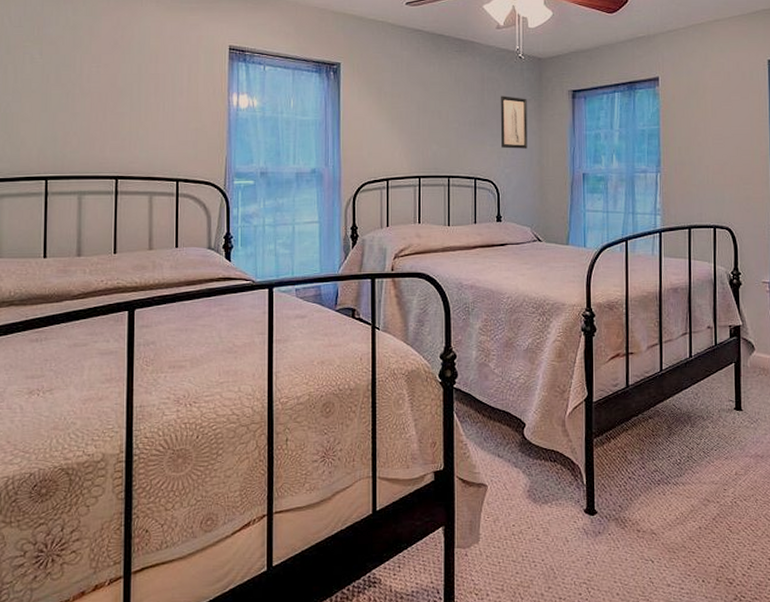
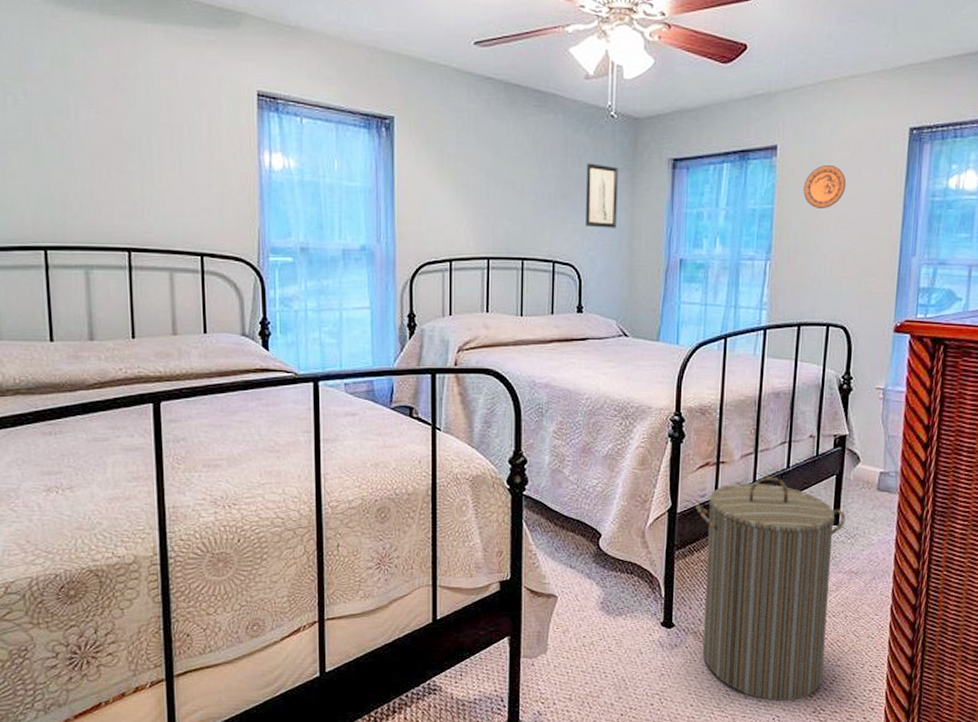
laundry hamper: none [609,365,747,588] -> present [695,476,846,701]
decorative plate: none [683,92,720,128] -> present [803,165,847,208]

